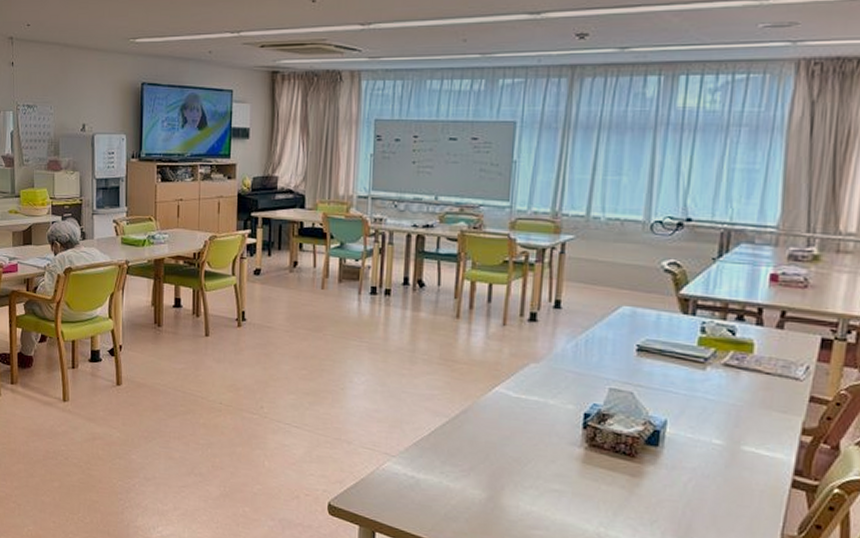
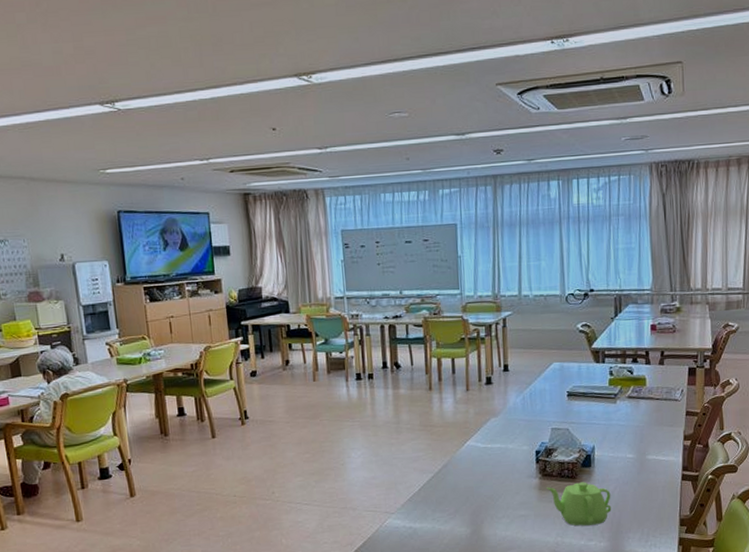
teapot: none [593,461,682,523] -> present [547,482,612,526]

